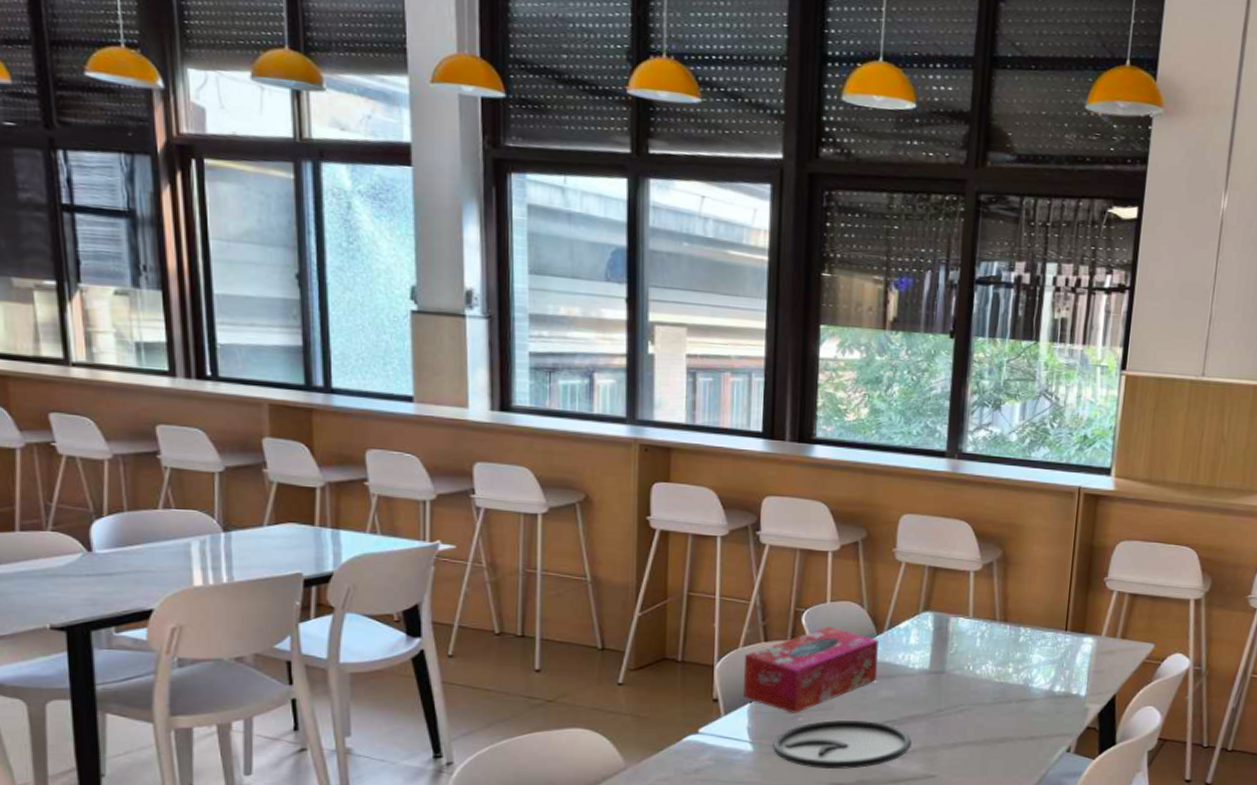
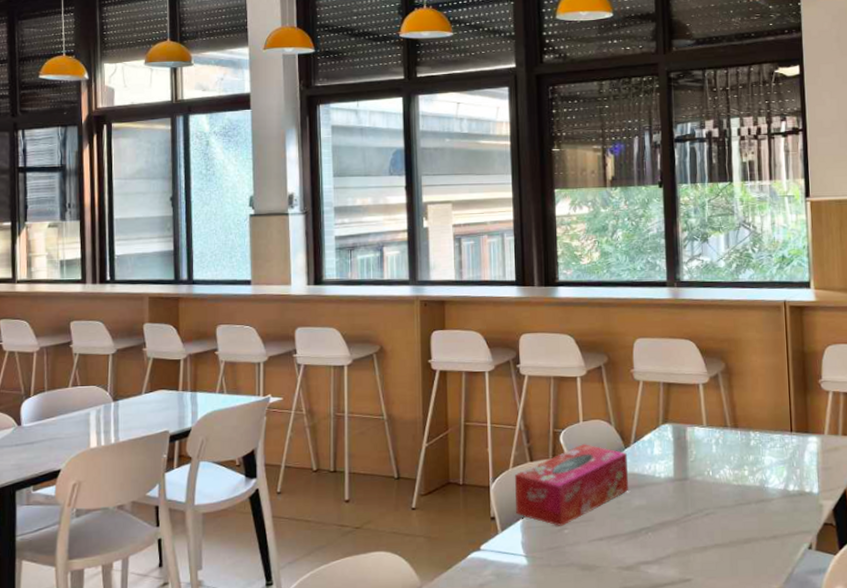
plate: present [773,720,912,770] -> none [544,529,666,579]

